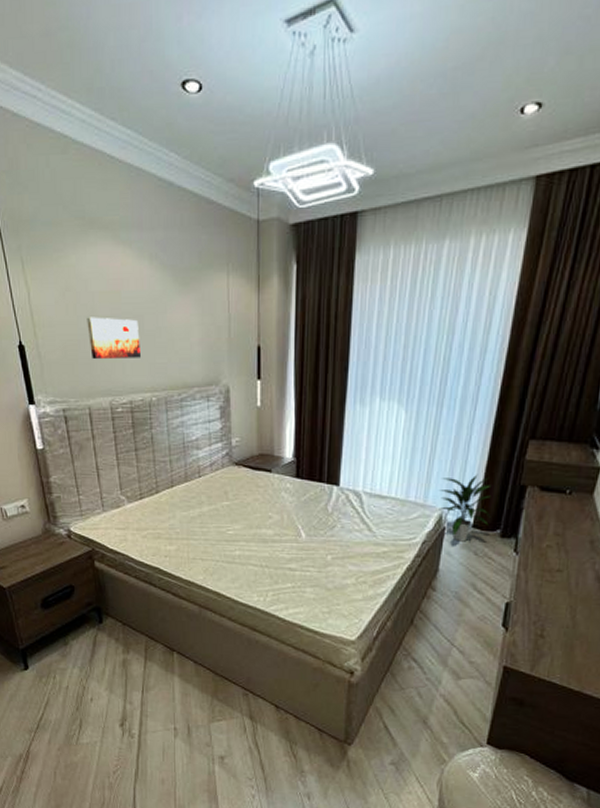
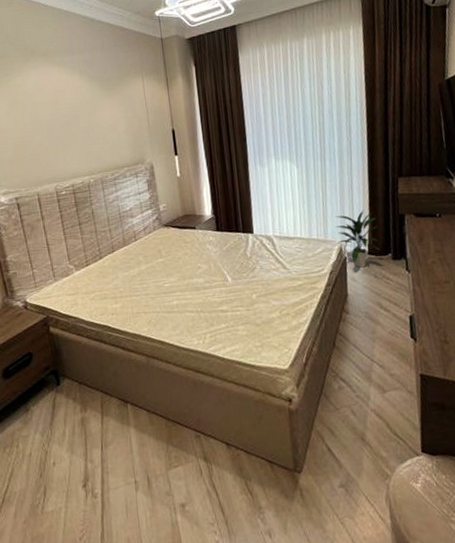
wall art: present [87,317,142,360] -> none [32,120,79,155]

